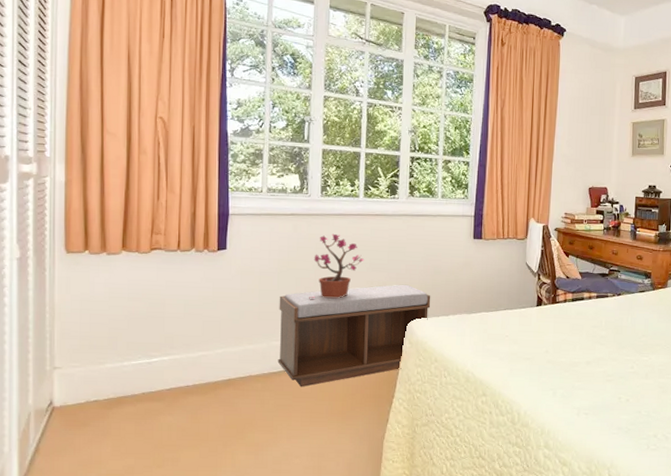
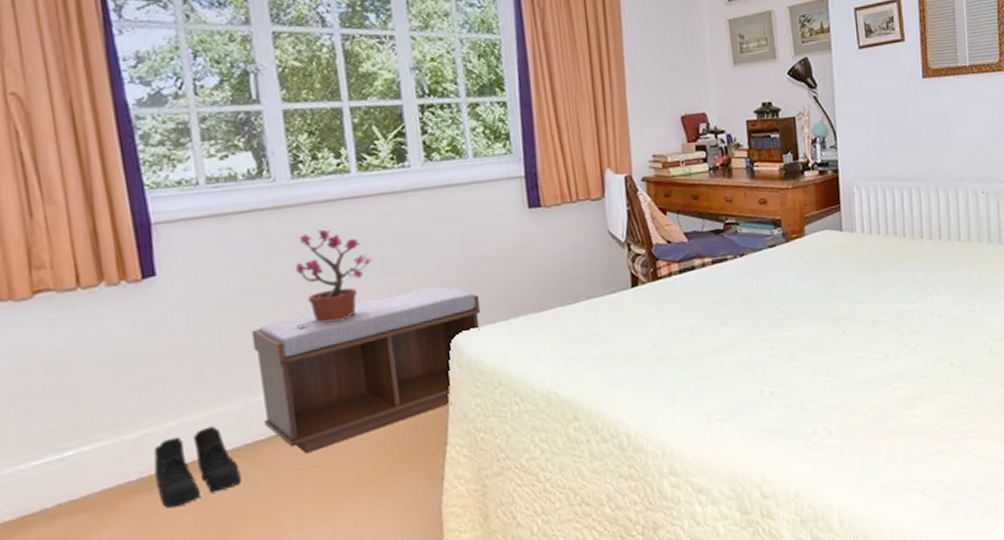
boots: none [204,357,257,409] -> present [153,426,241,509]

